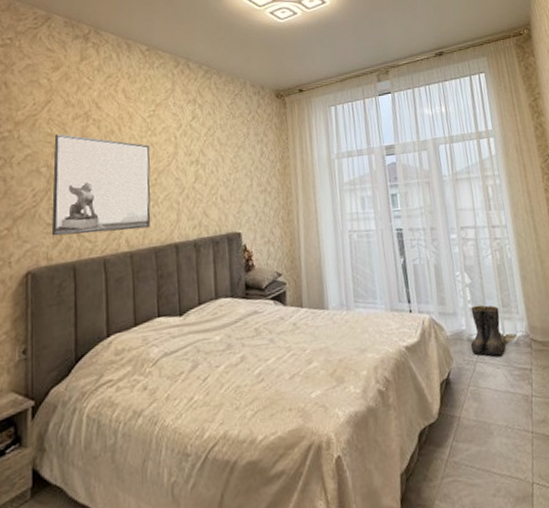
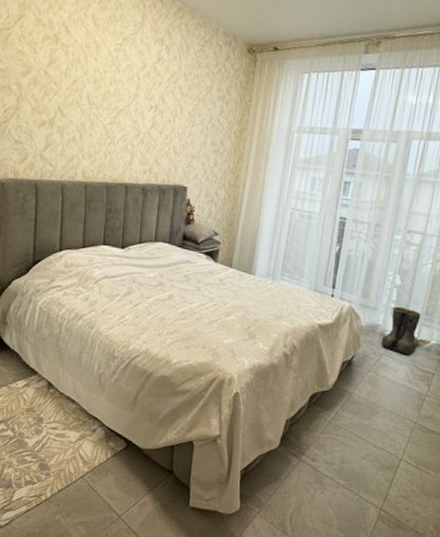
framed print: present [51,133,151,236] -> none [18,52,113,164]

